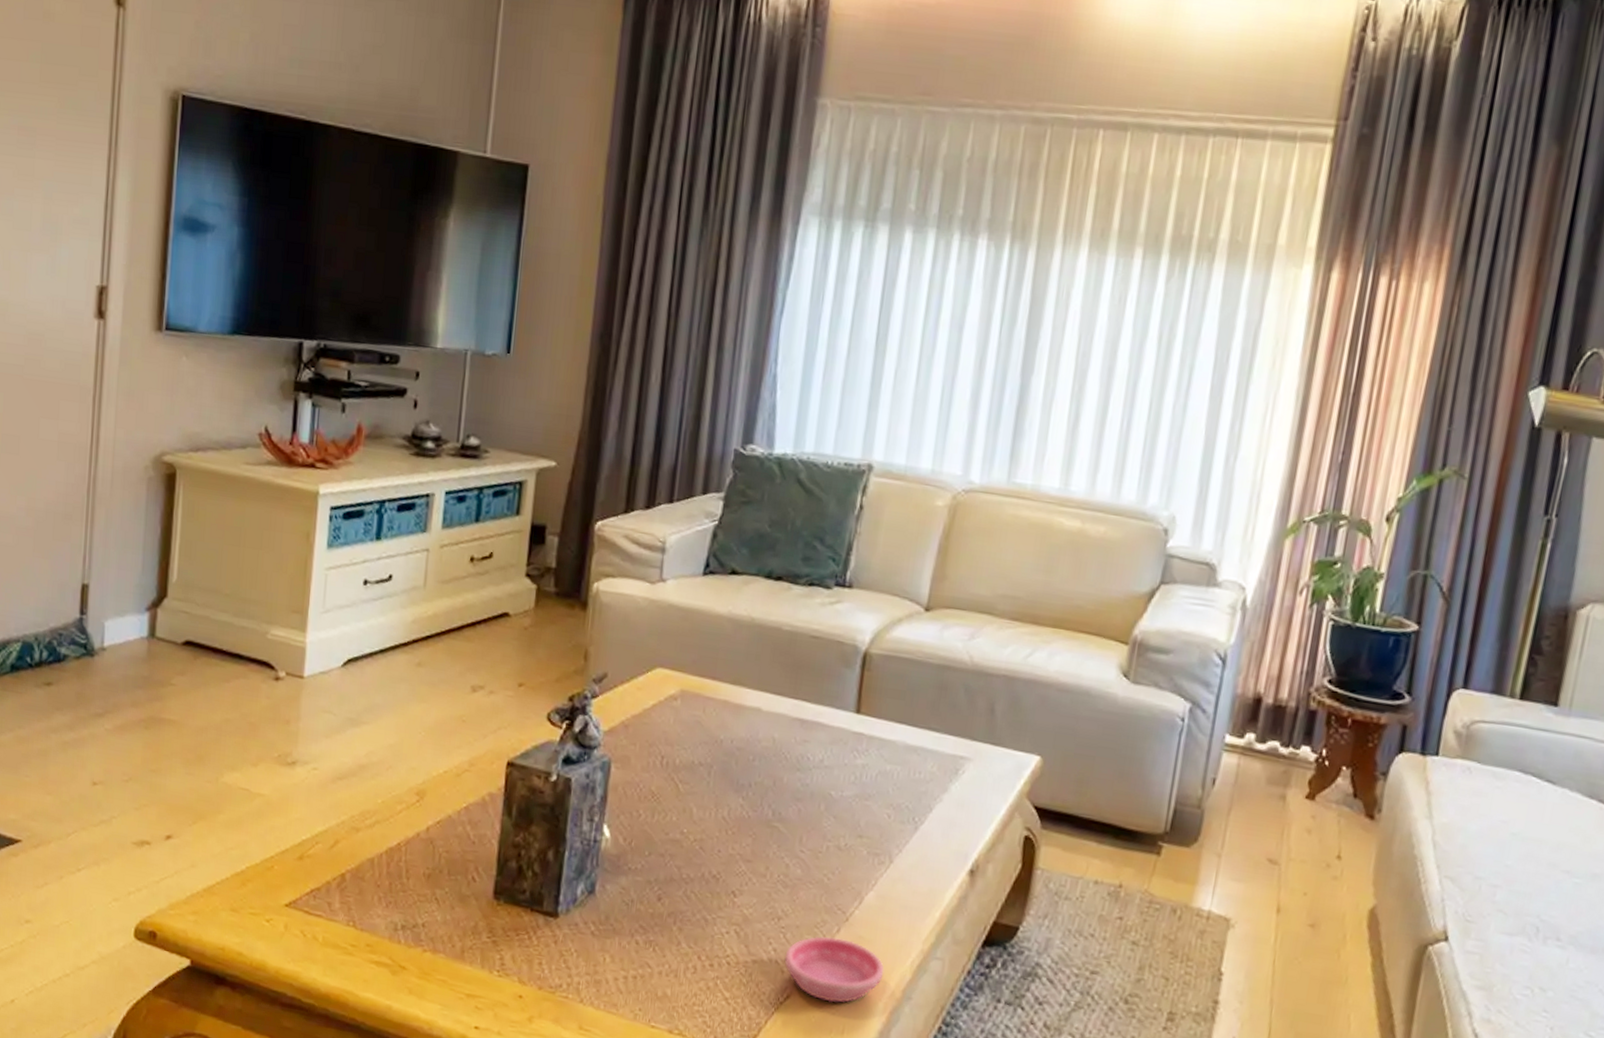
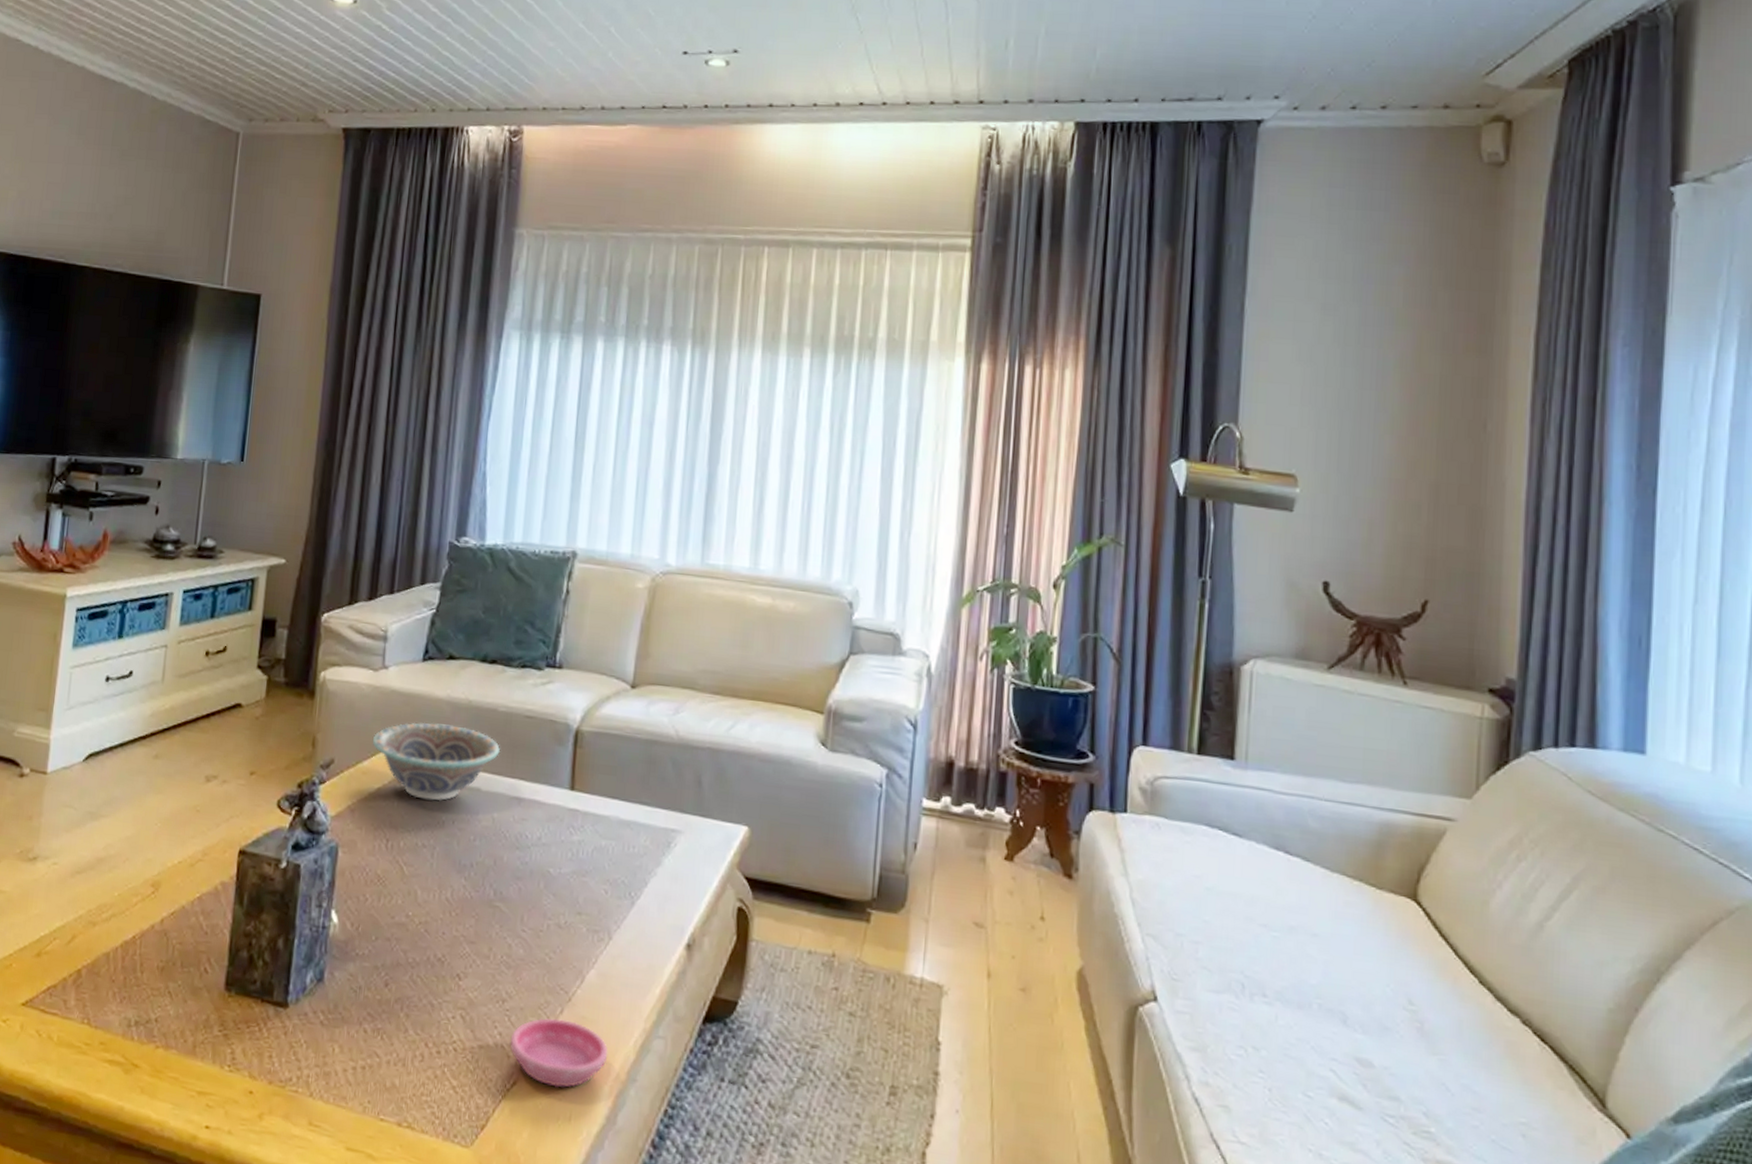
decorative bowl: none [648,638,784,720] -> present [372,722,501,802]

